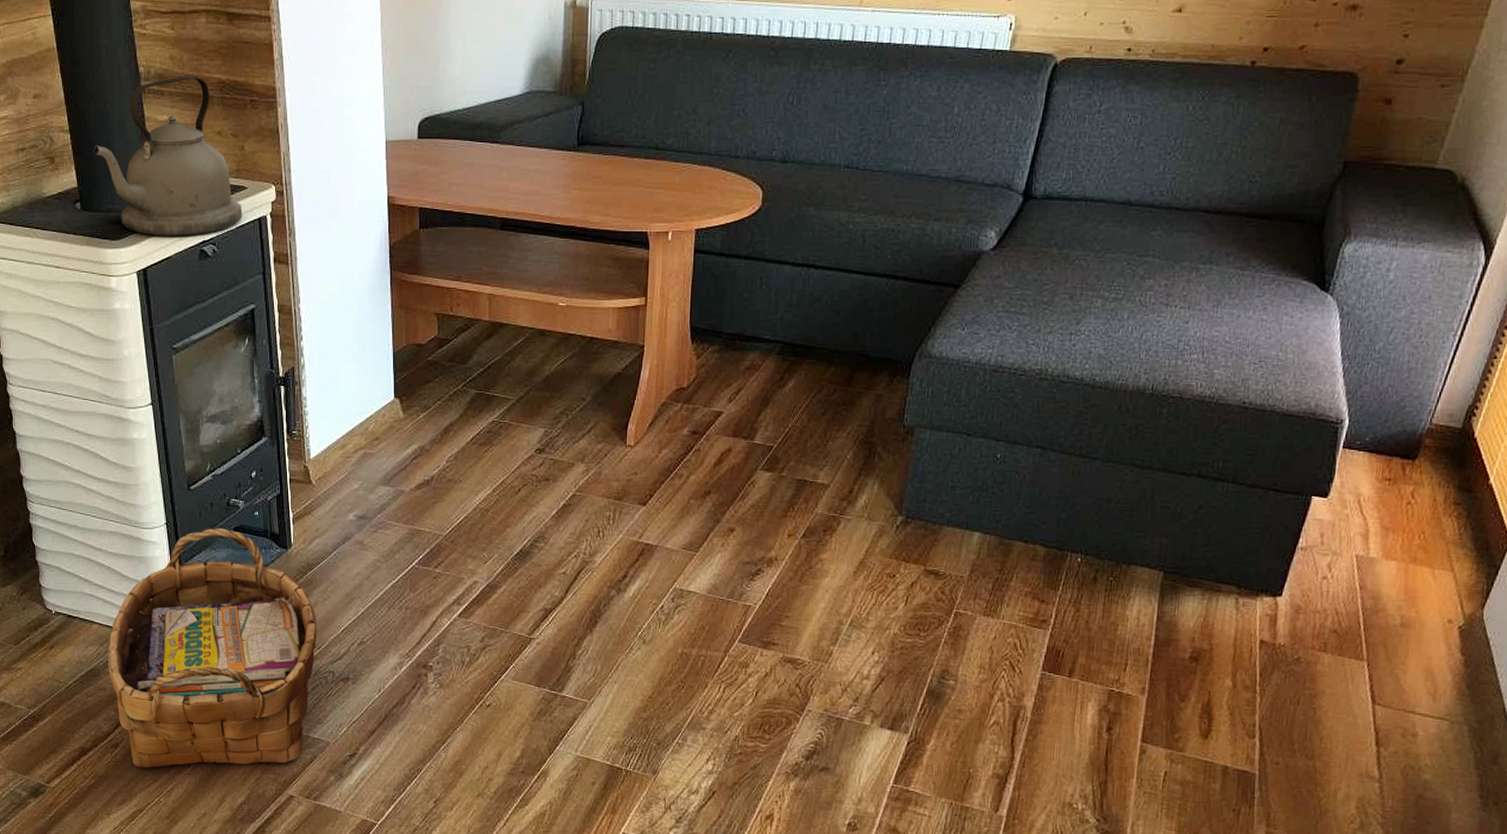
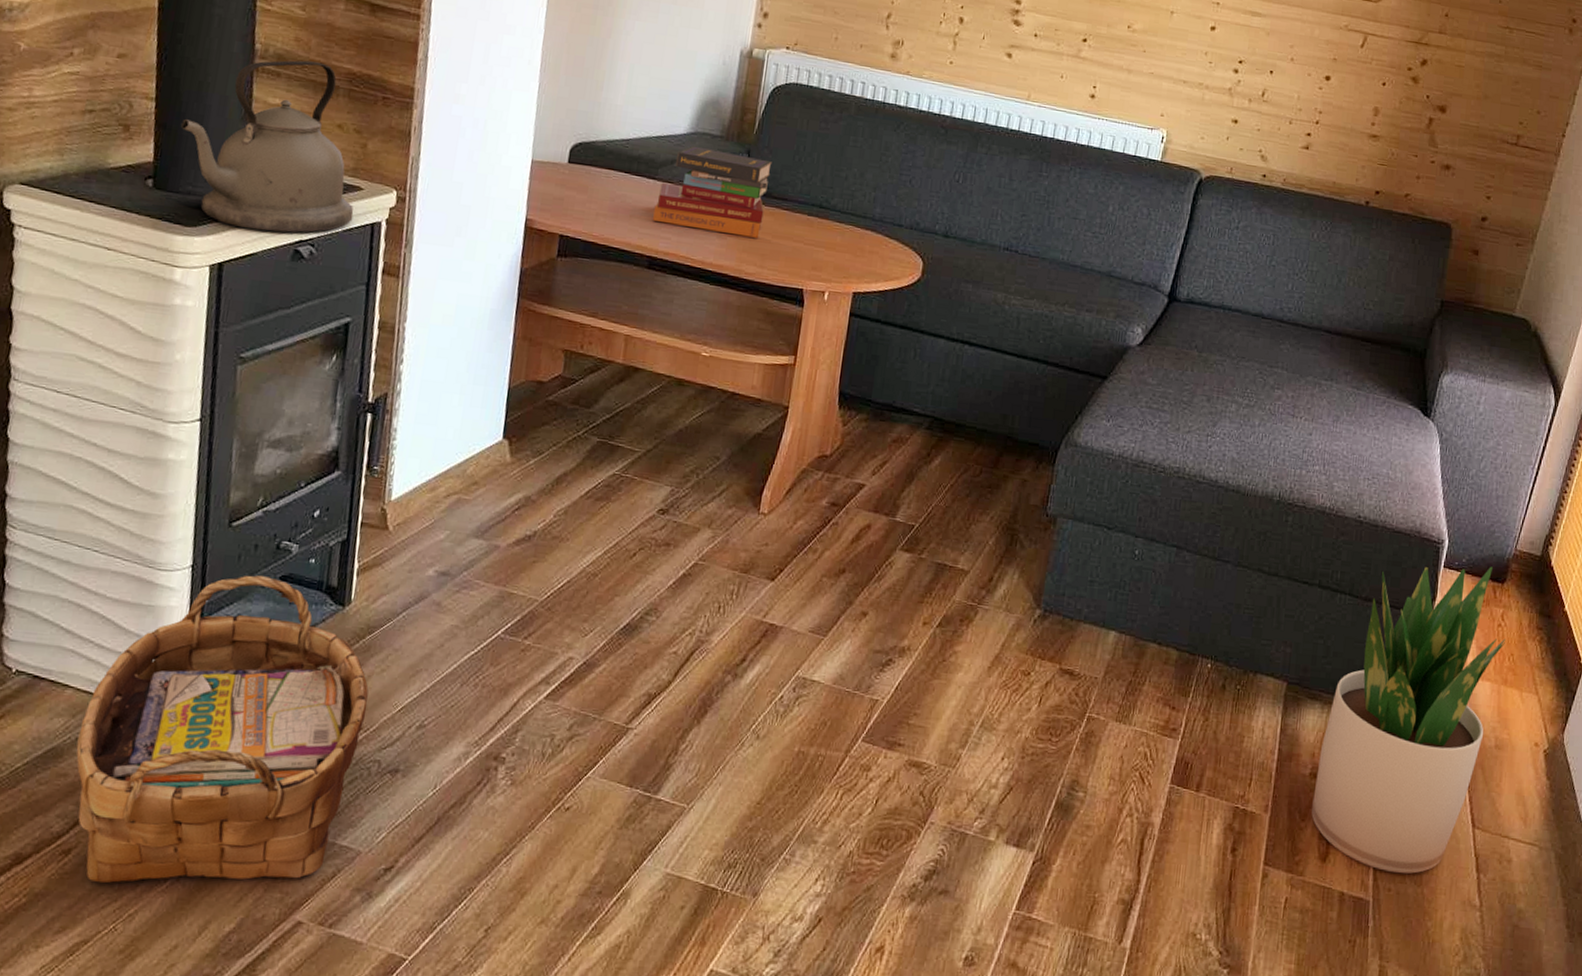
books: none [500,105,606,188] -> present [653,145,772,238]
planter: none [1191,443,1416,749] -> present [1311,566,1506,874]

